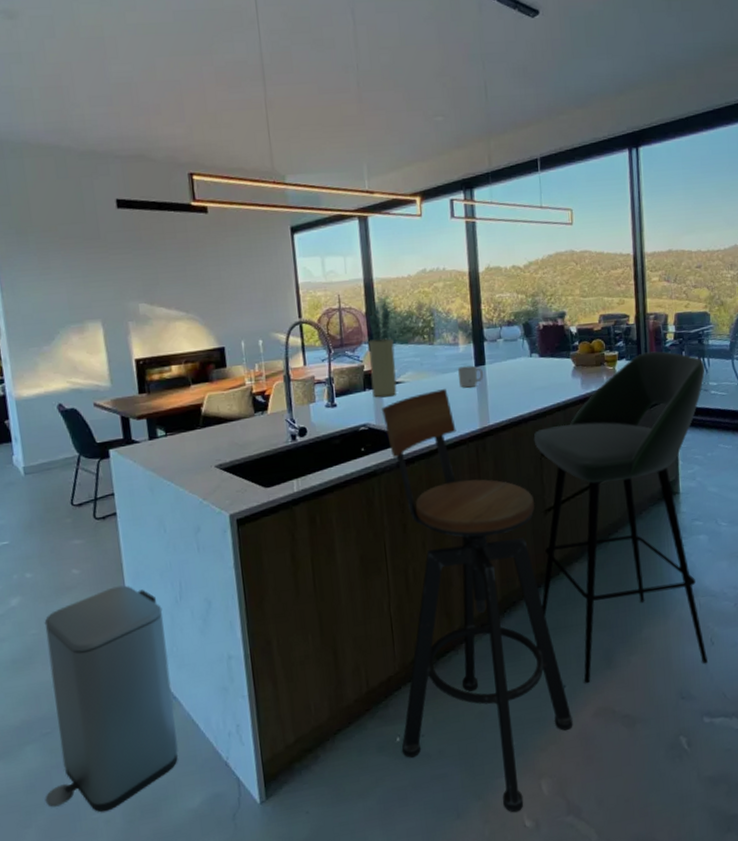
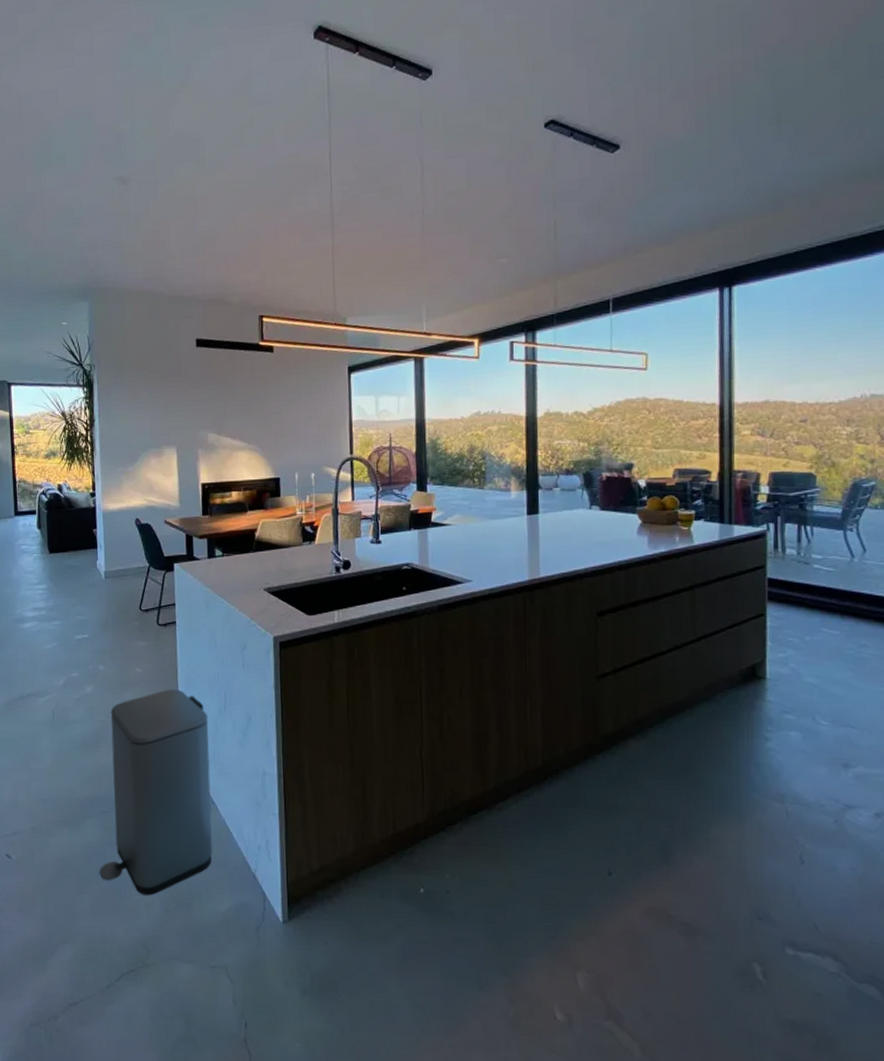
vase: present [368,300,397,398] -> none [416,441,443,538]
bar stool: present [382,389,573,813] -> none [426,535,618,1000]
mug: present [457,365,483,388] -> none [507,513,535,536]
bar stool: present [533,351,708,683] -> none [588,513,807,883]

